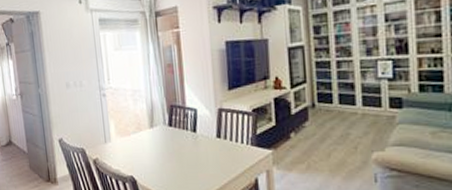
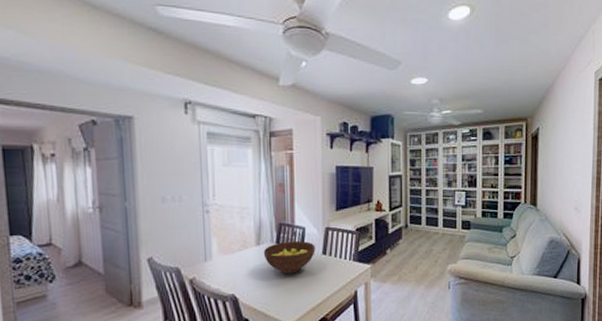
fruit bowl: none [157,123,209,158] -> present [263,240,315,274]

